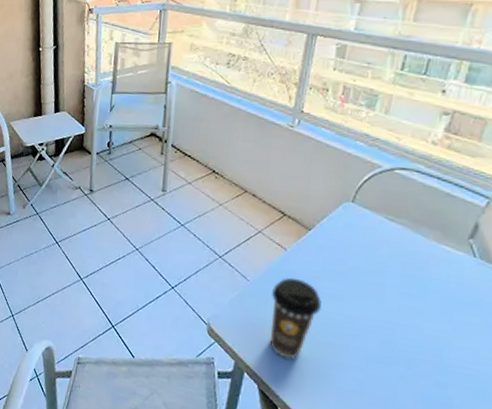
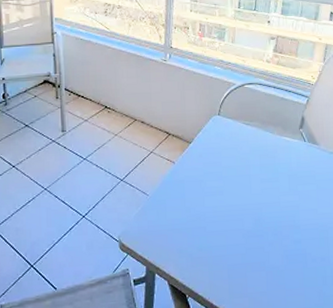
coffee cup: present [269,277,322,359] -> none [168,184,207,253]

